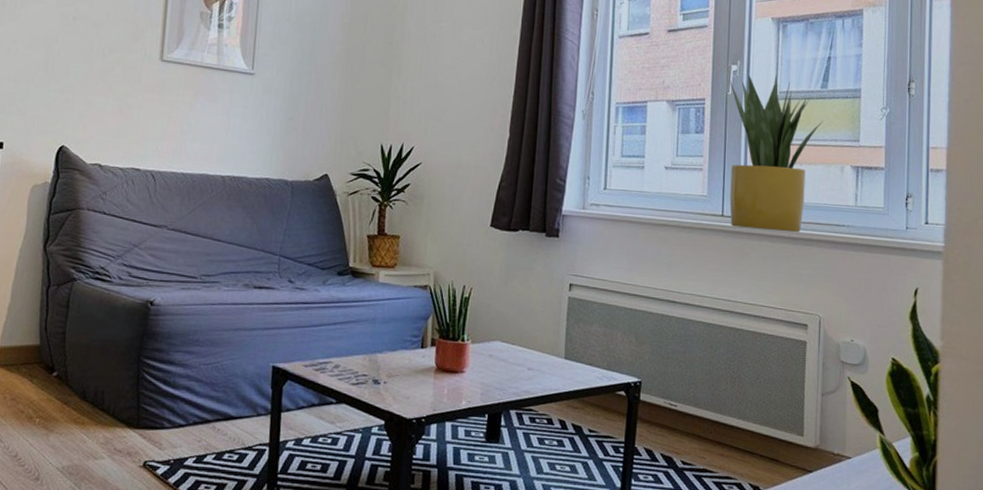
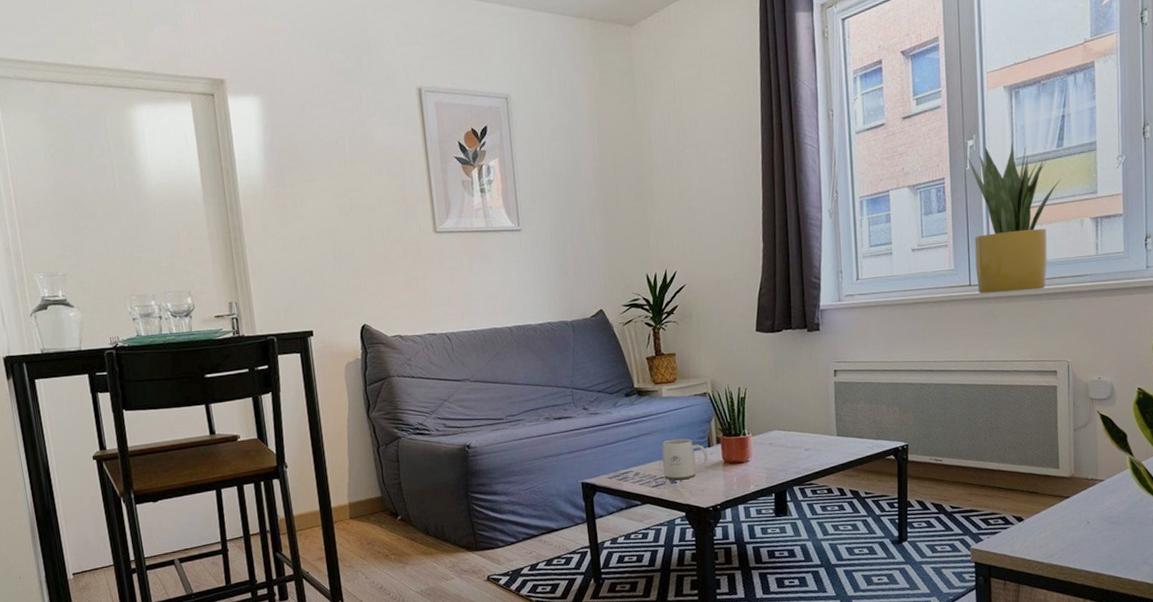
mug: none [367,332,420,382] -> present [661,438,708,481]

